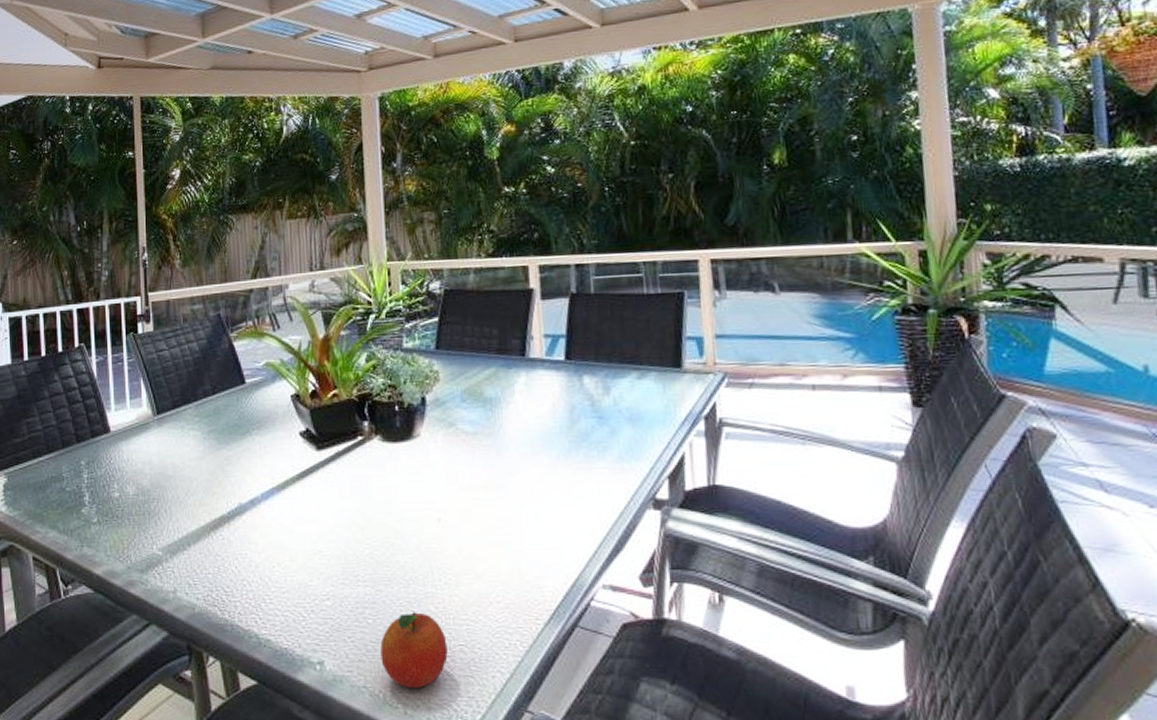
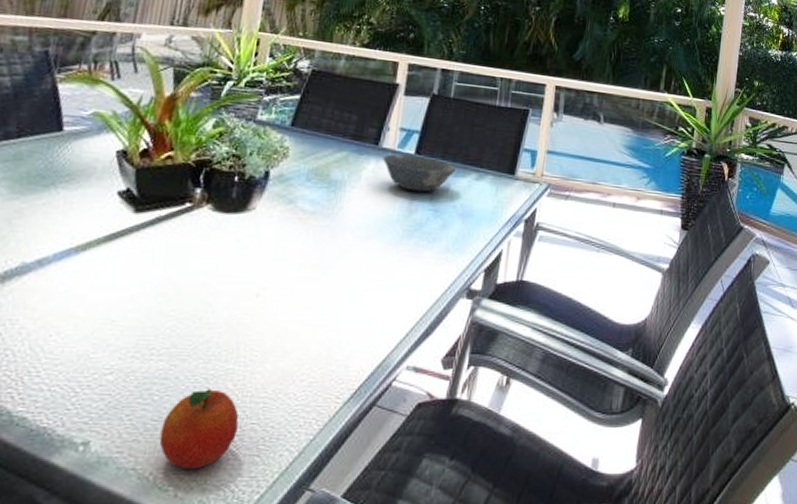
bowl: none [532,361,613,400] -> present [382,154,456,193]

